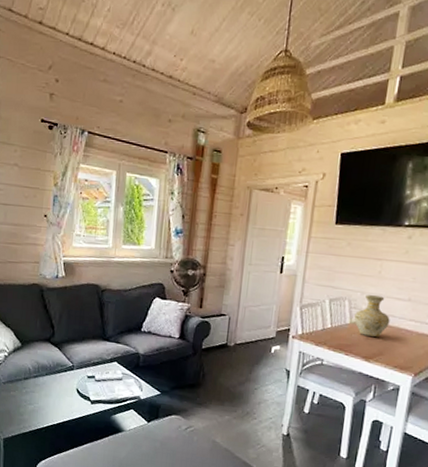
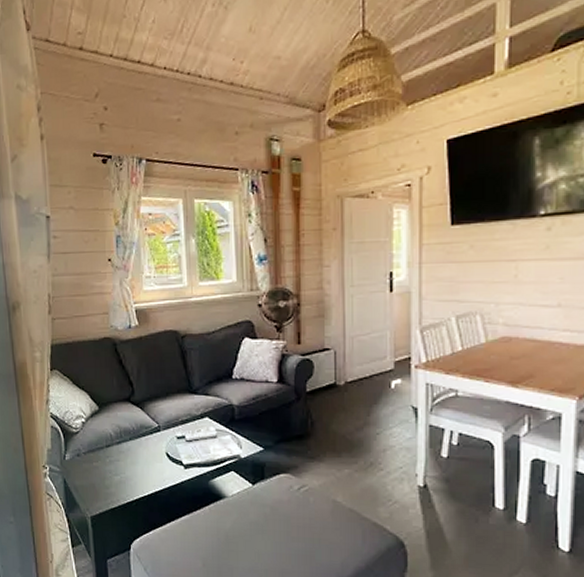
vase: present [354,295,390,337] -> none [491,305,537,355]

